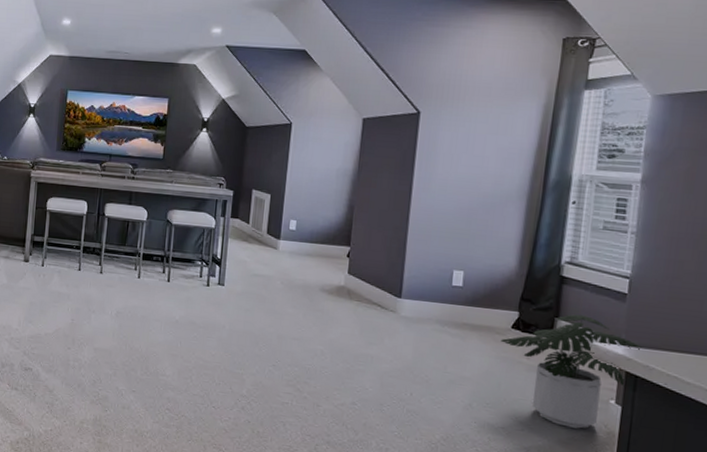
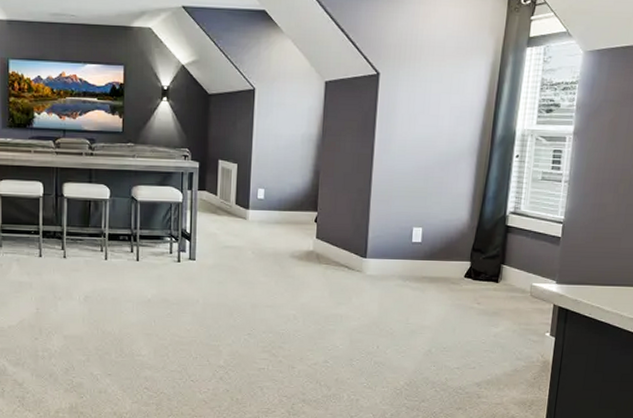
potted plant: present [500,314,643,429] -> none [455,260,573,361]

